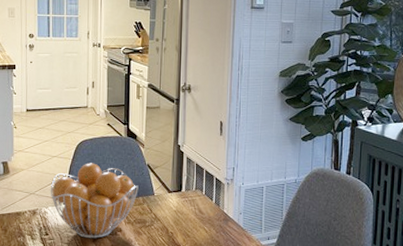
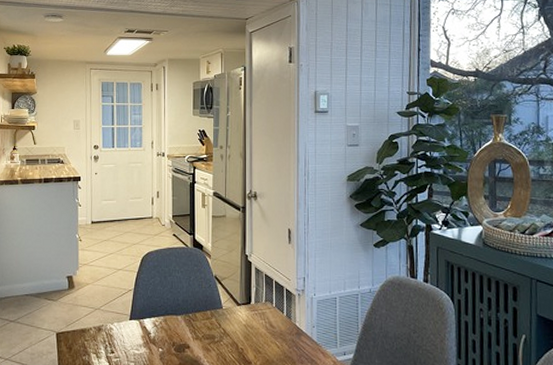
fruit basket: present [50,163,139,238] -> none [115,275,206,356]

